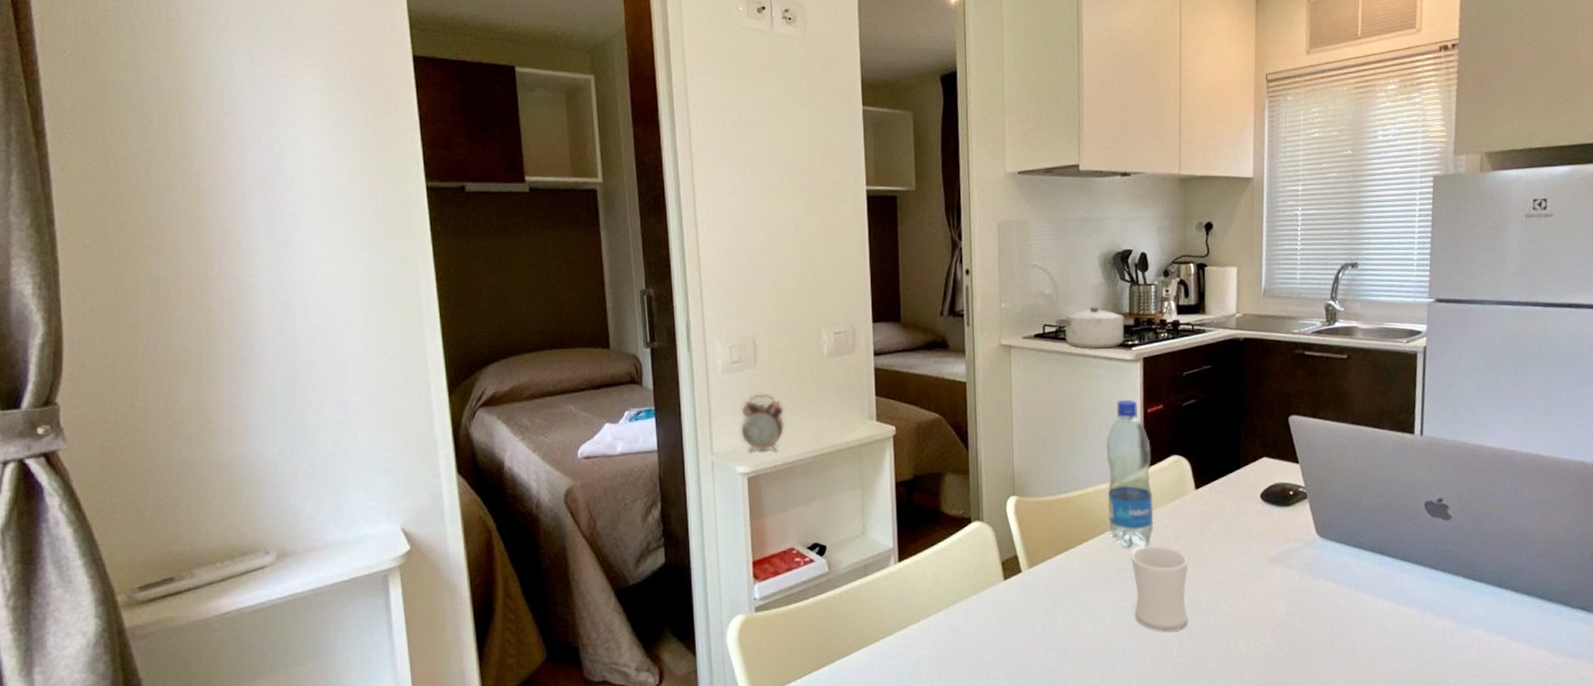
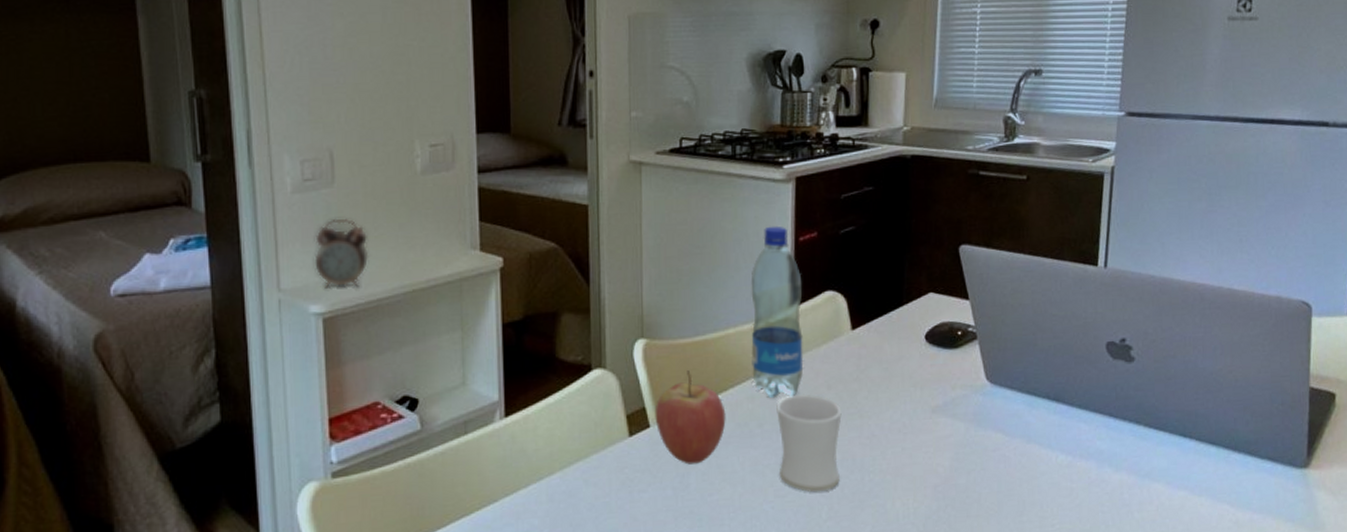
fruit: none [1025,524,1087,605] -> present [654,370,726,465]
cooking pot: present [1054,306,1135,349] -> none [693,116,787,167]

